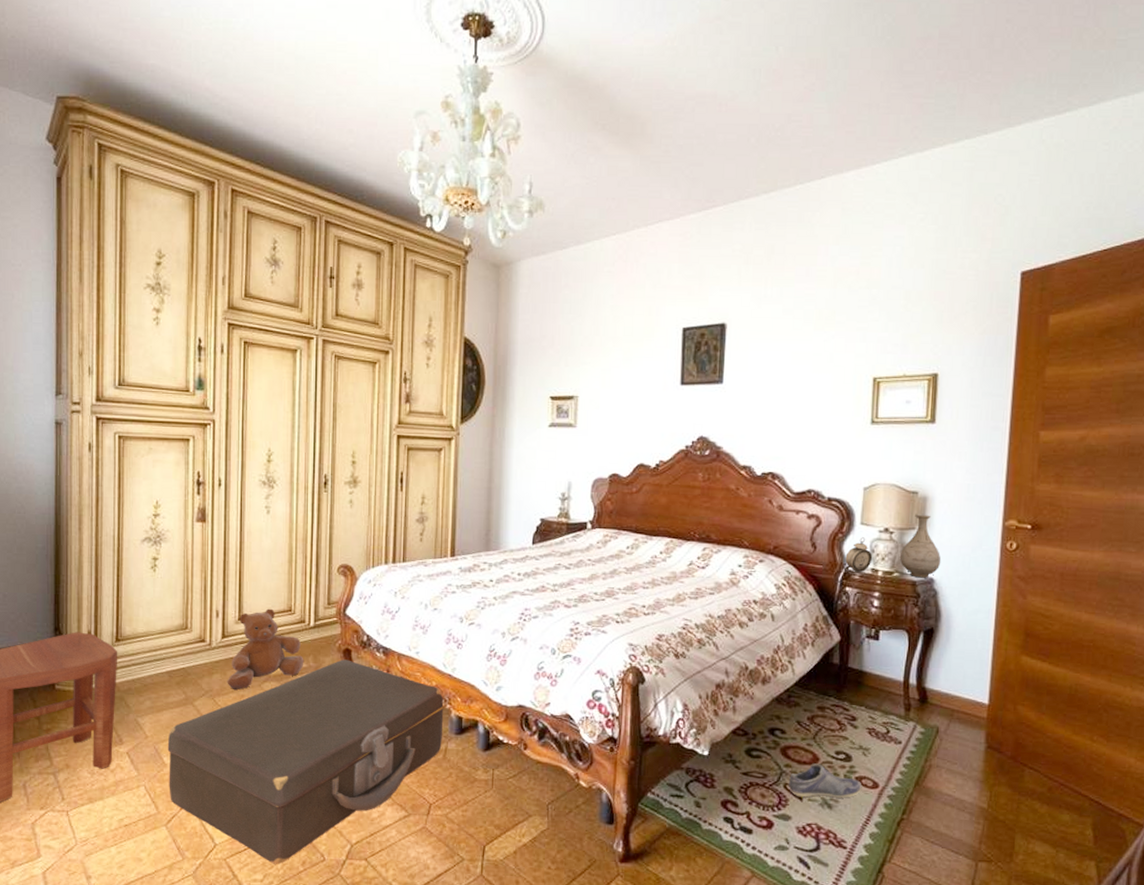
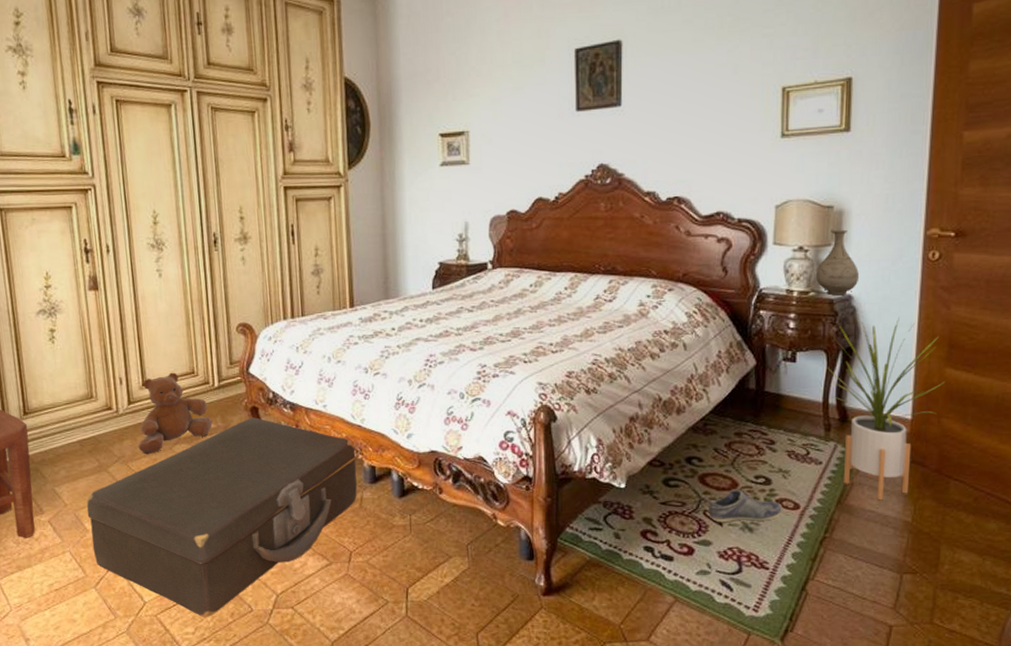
alarm clock: present [845,537,873,573] -> none [758,258,787,295]
house plant: none [908,599,1022,785] -> present [827,316,946,501]

